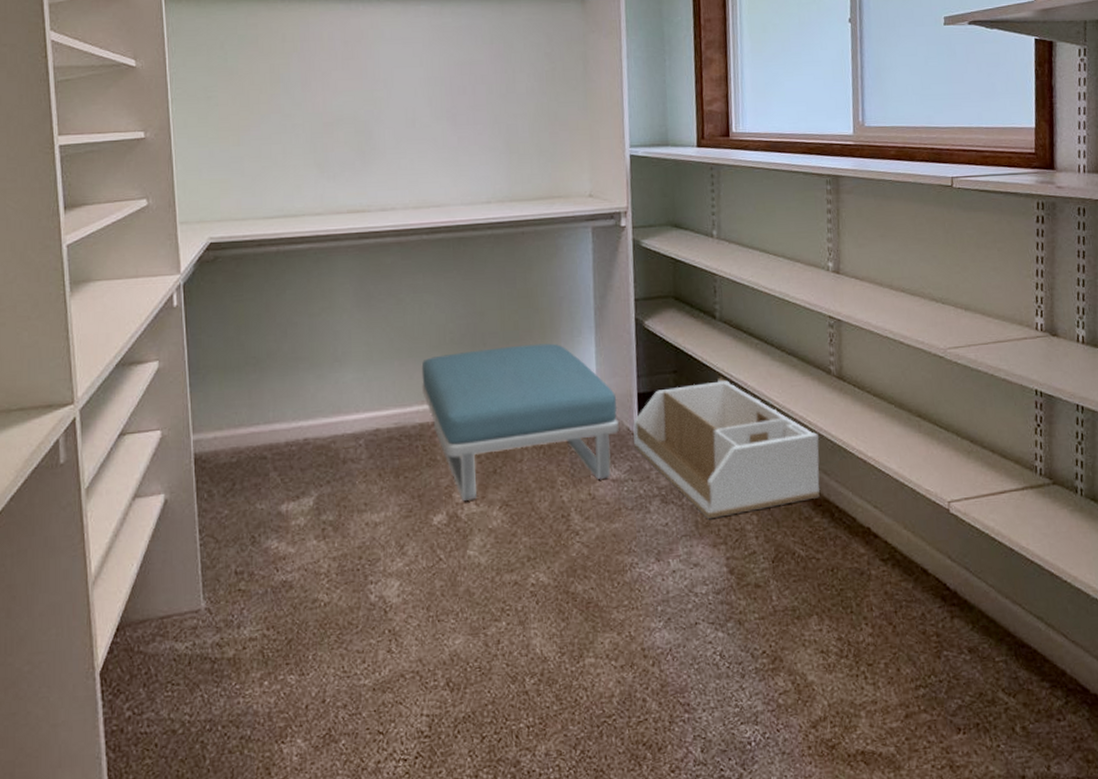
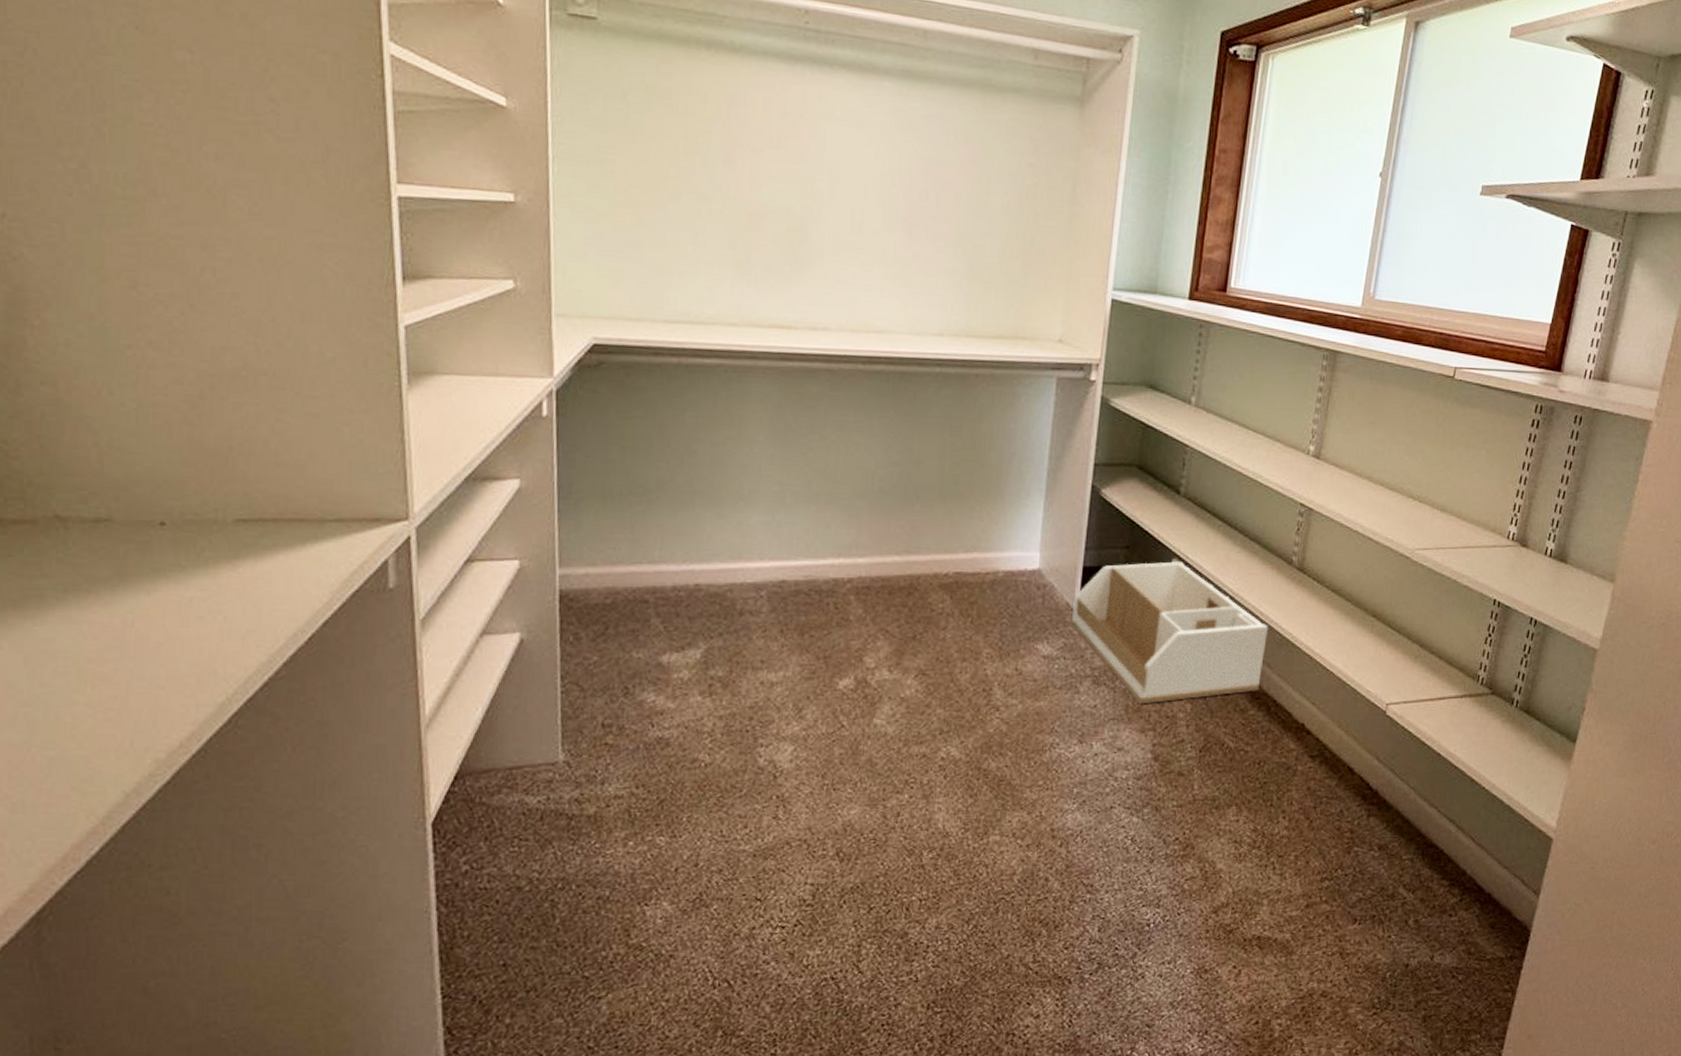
footstool: present [421,343,619,501] -> none [840,502,1059,666]

